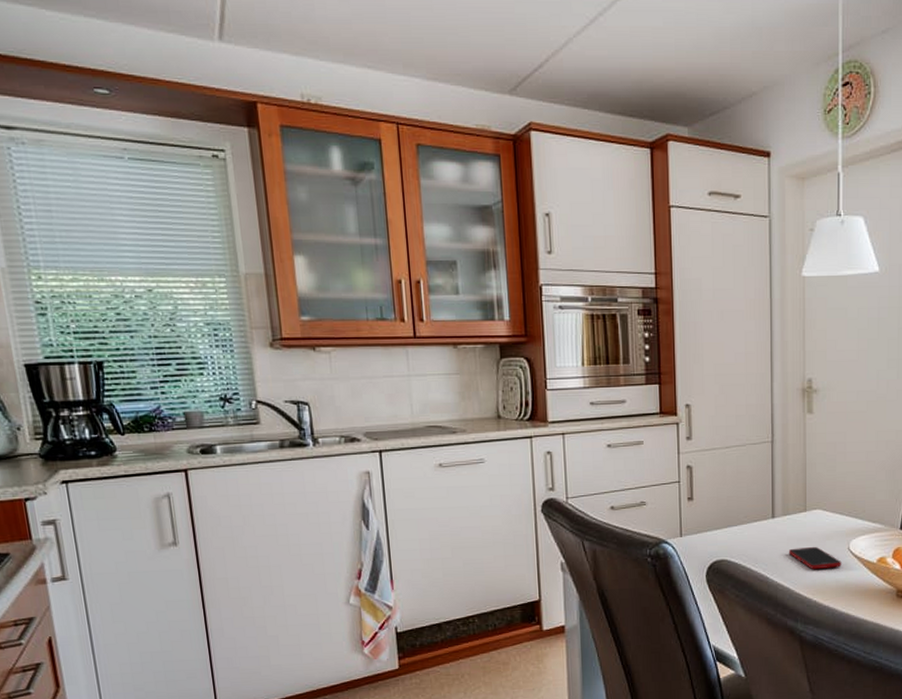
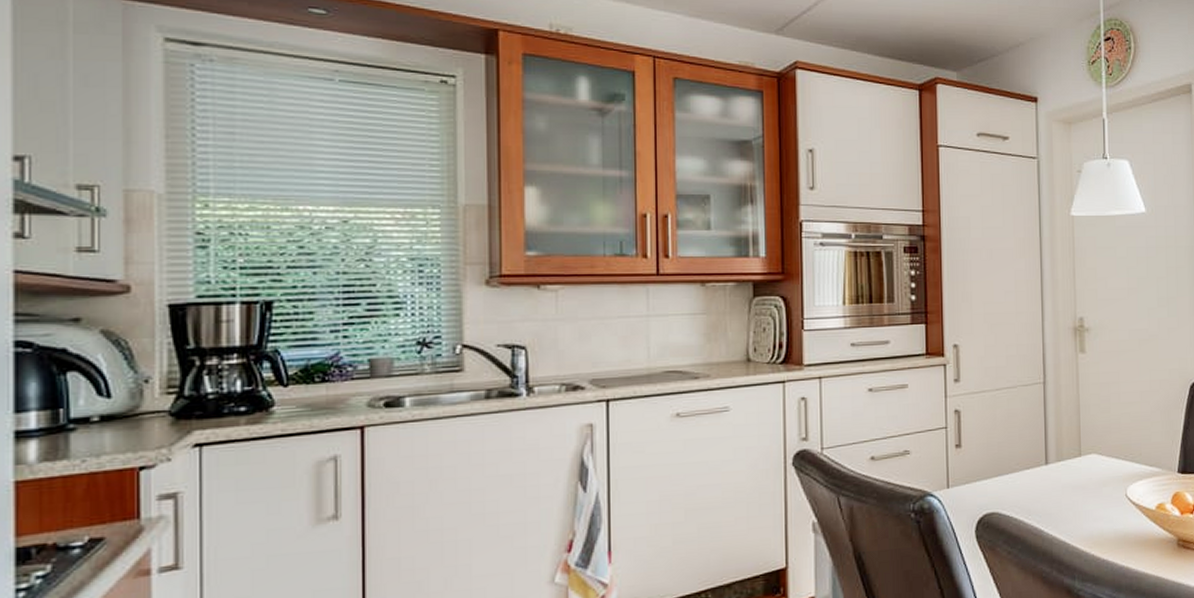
cell phone: present [788,546,842,570] -> none [1063,494,1120,520]

